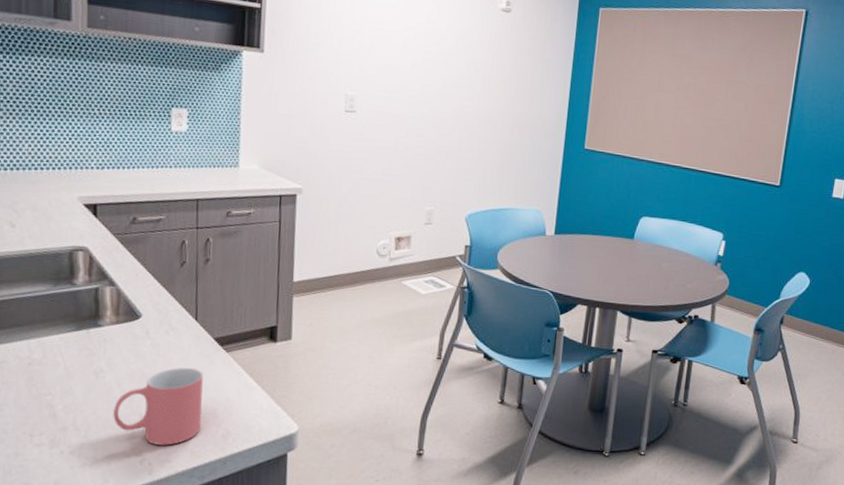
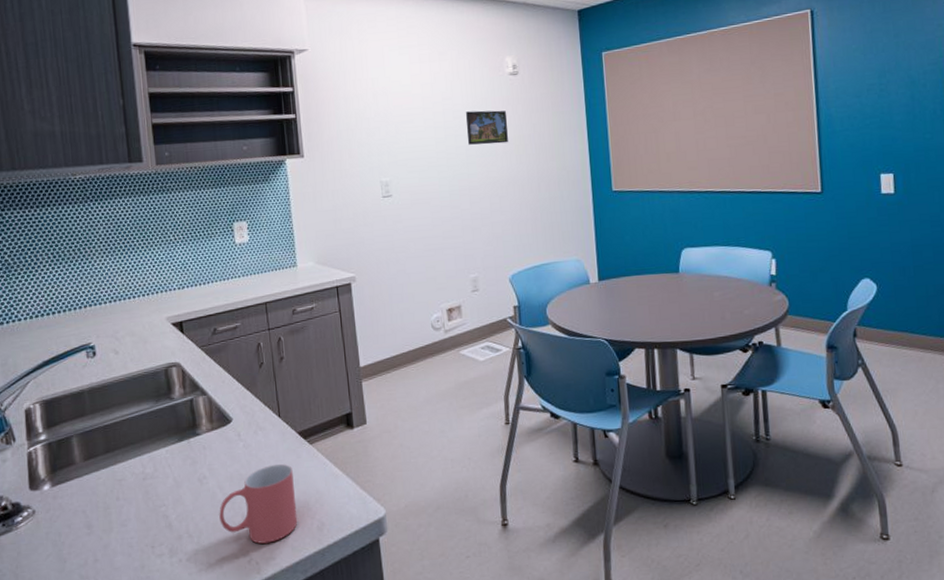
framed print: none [445,39,492,81] -> present [465,110,508,145]

